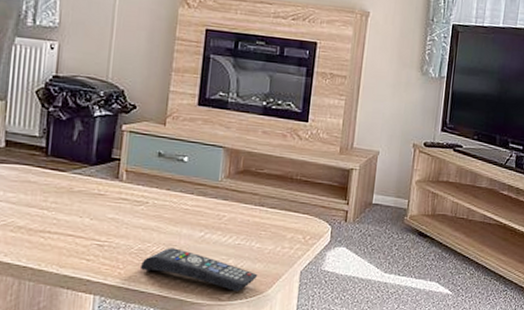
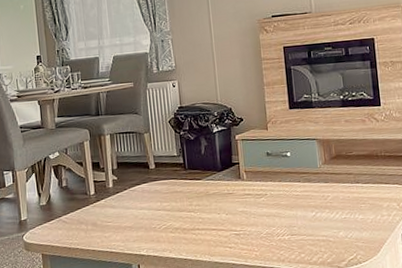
remote control: present [139,248,258,292] -> none [270,228,367,259]

